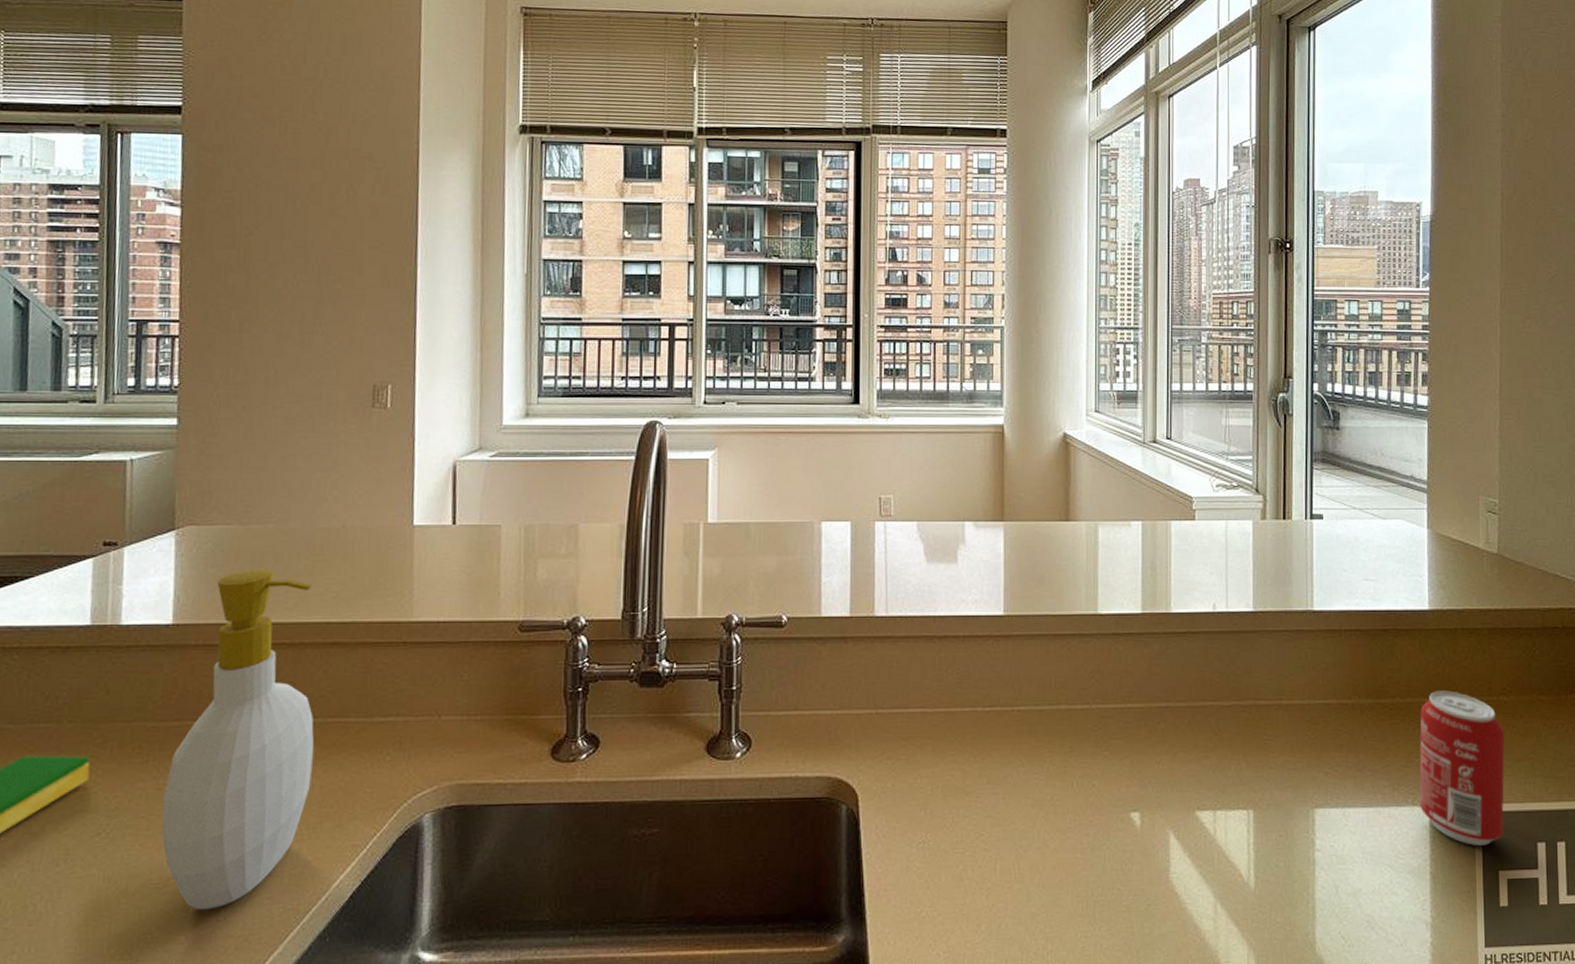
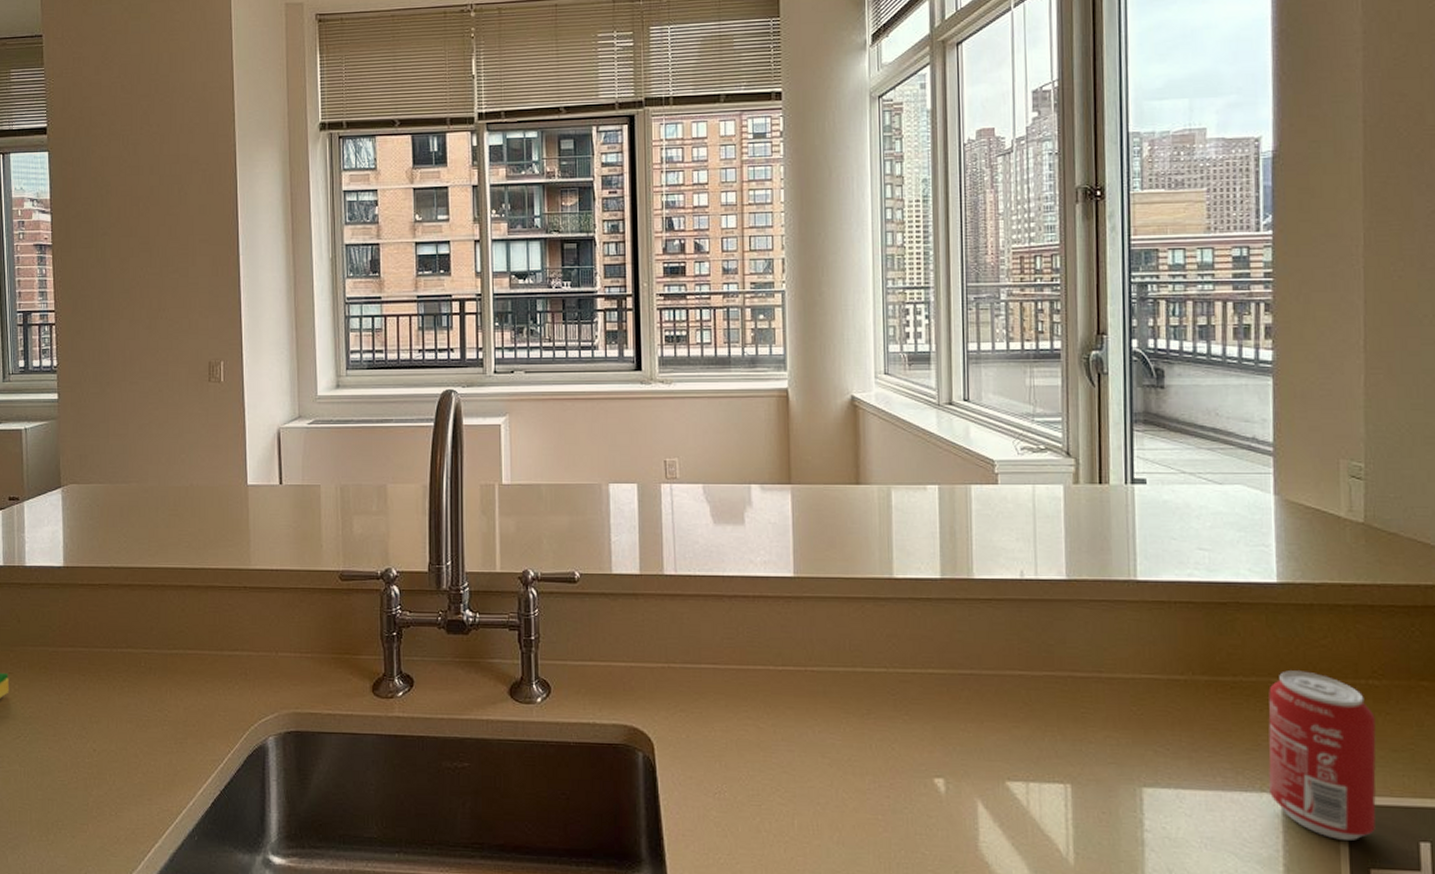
soap bottle: present [161,569,315,911] -> none [64,521,178,806]

